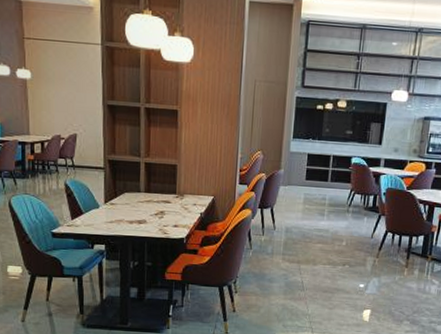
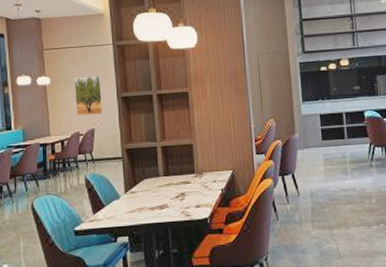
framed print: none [57,76,87,120] -> present [74,75,104,116]

